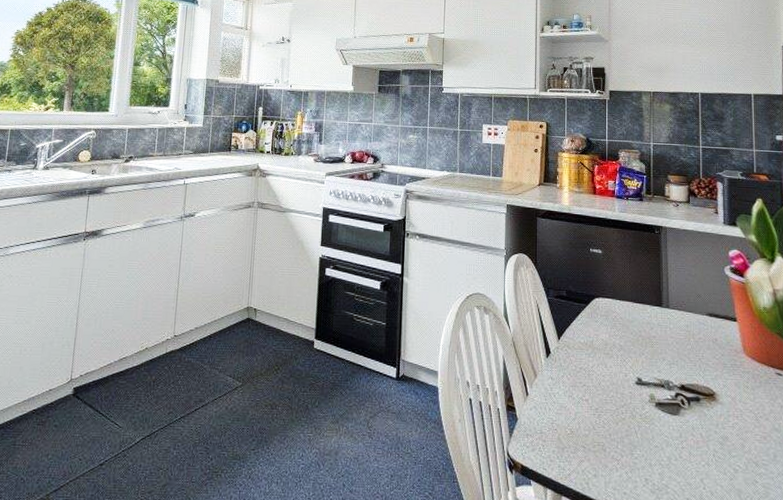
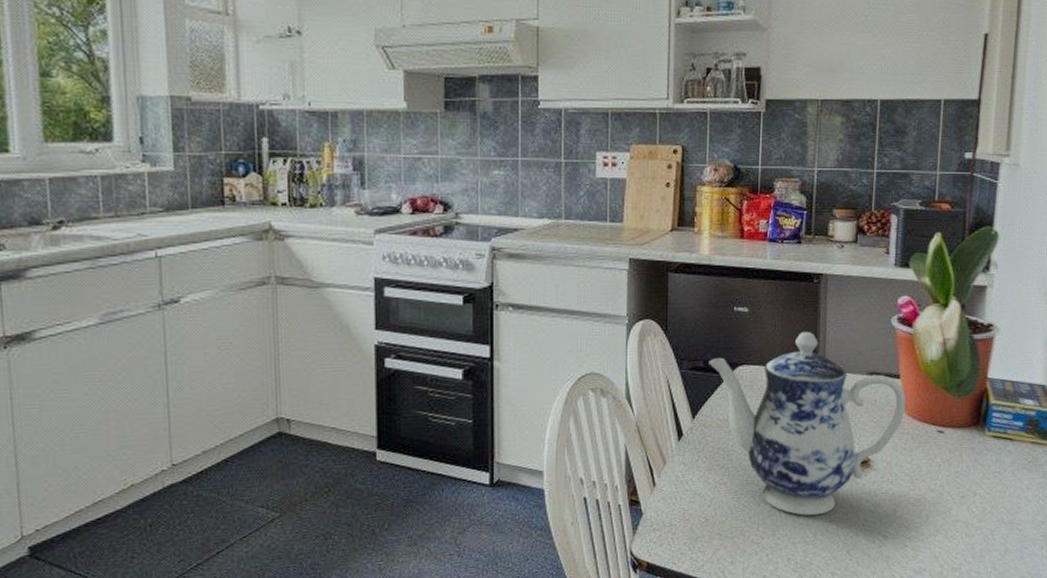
teapot: none [571,274,745,441] -> present [709,332,906,516]

